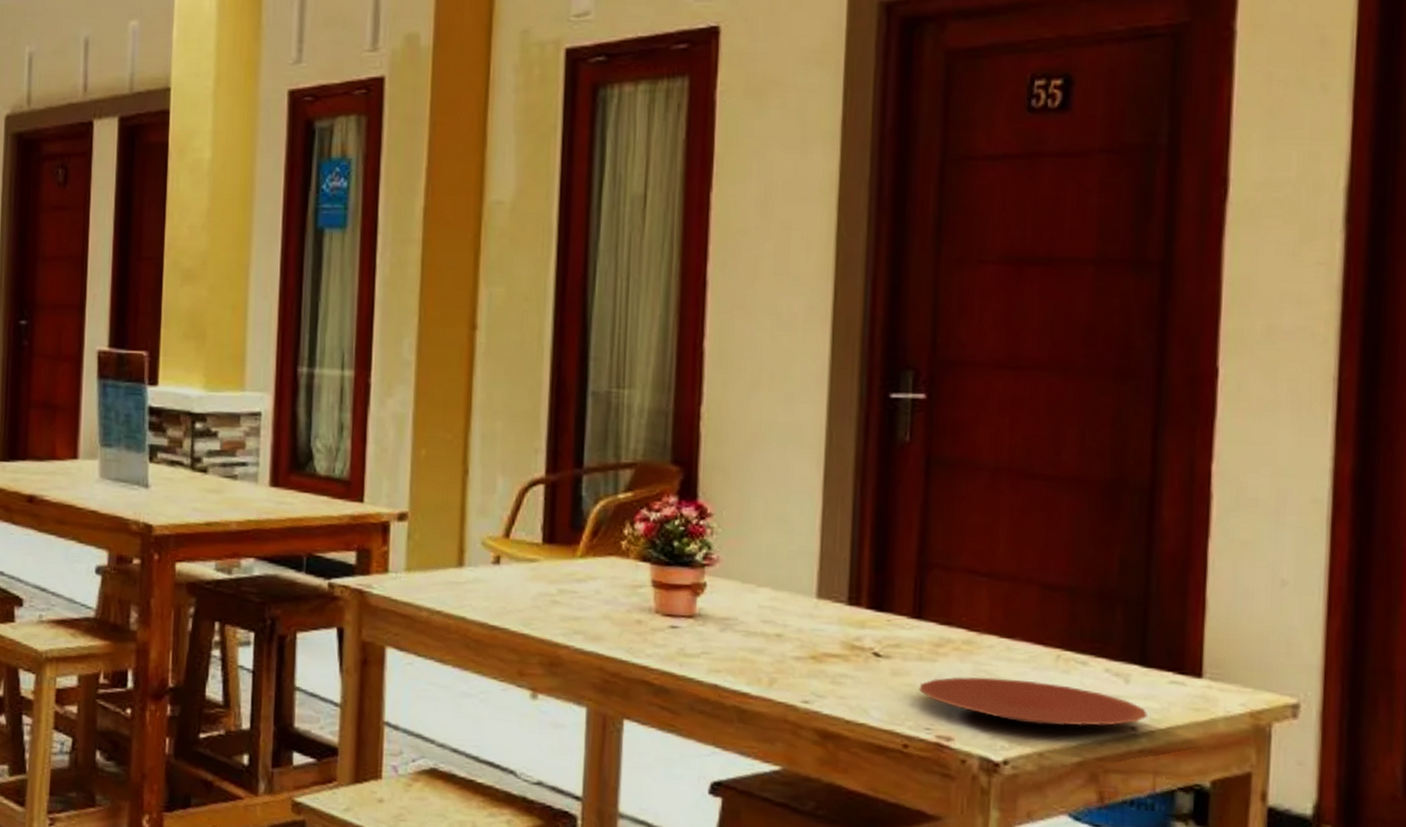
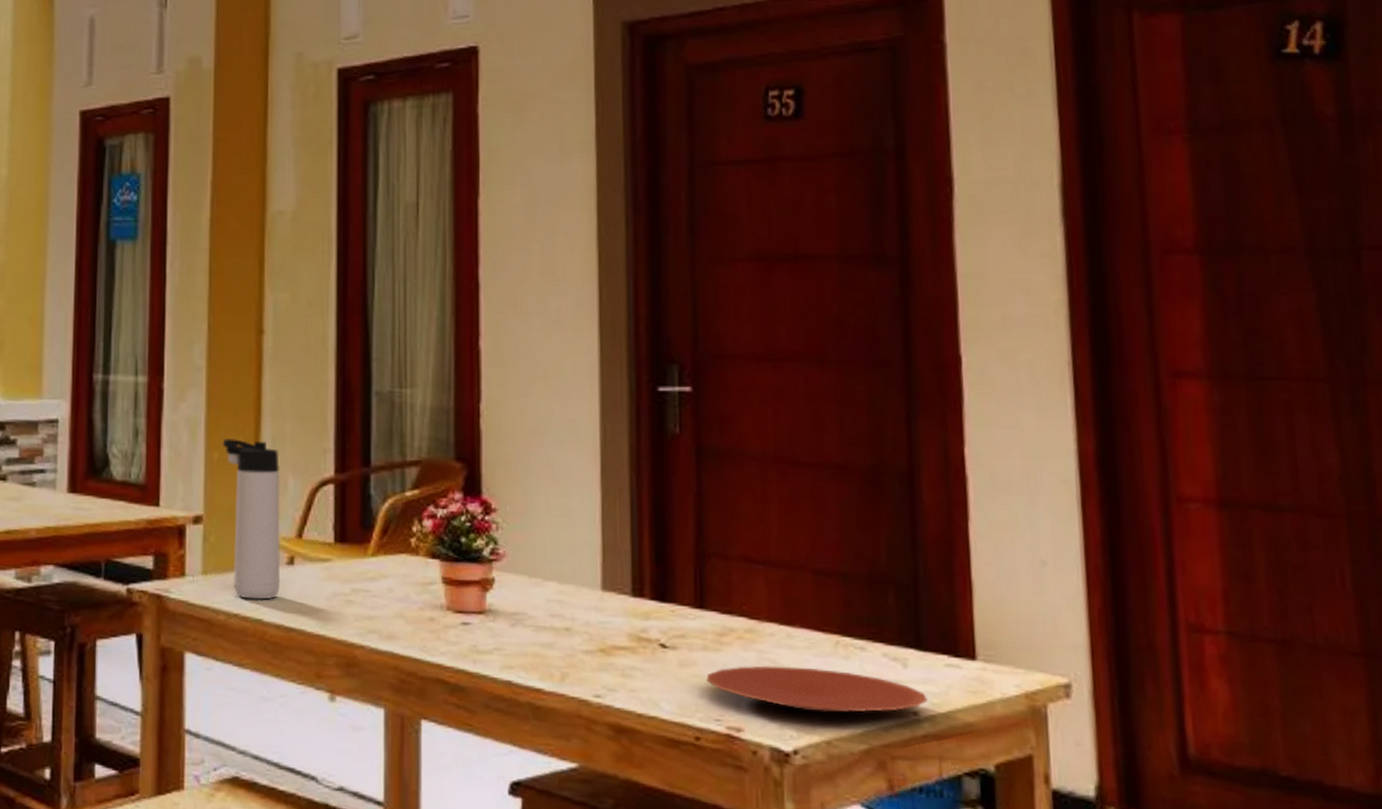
thermos bottle: none [430,436,489,598] -> present [222,439,281,600]

